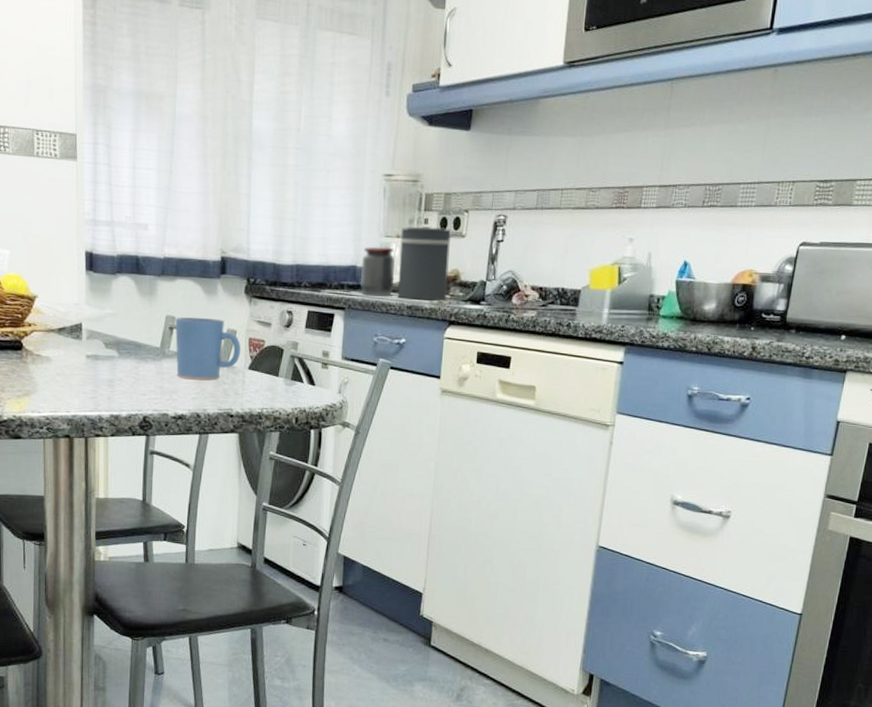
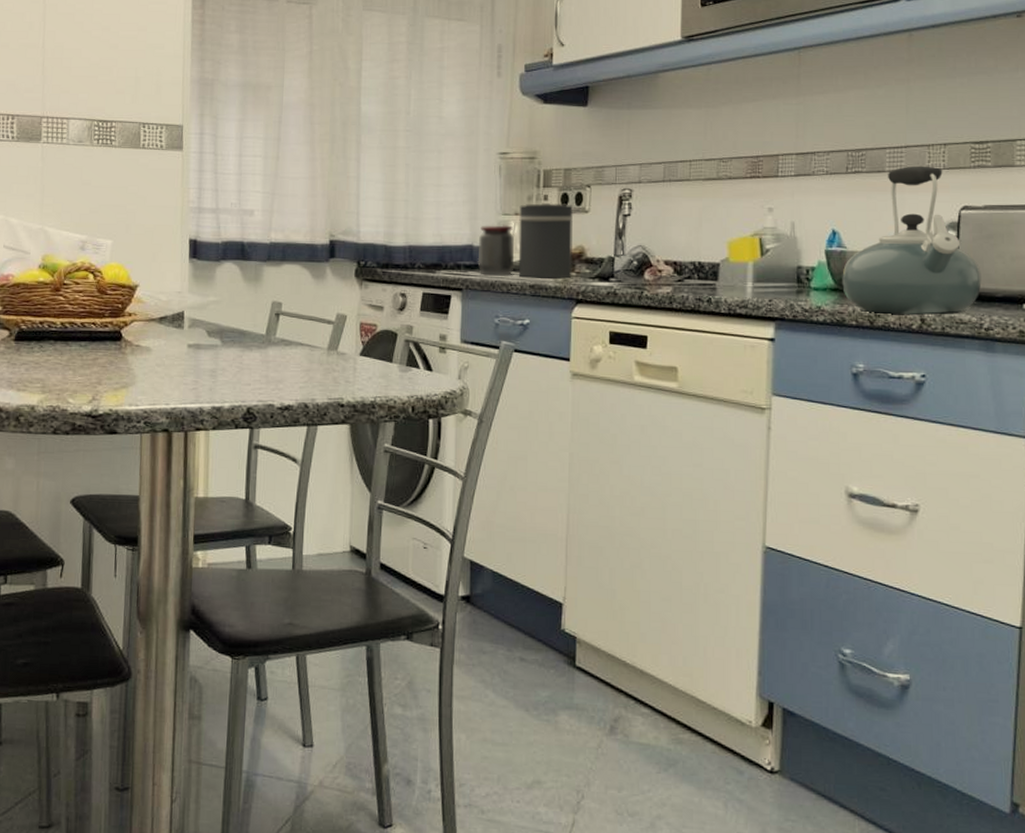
mug: present [175,317,241,381] -> none [281,302,352,369]
kettle: none [687,202,810,344] -> present [842,166,982,315]

